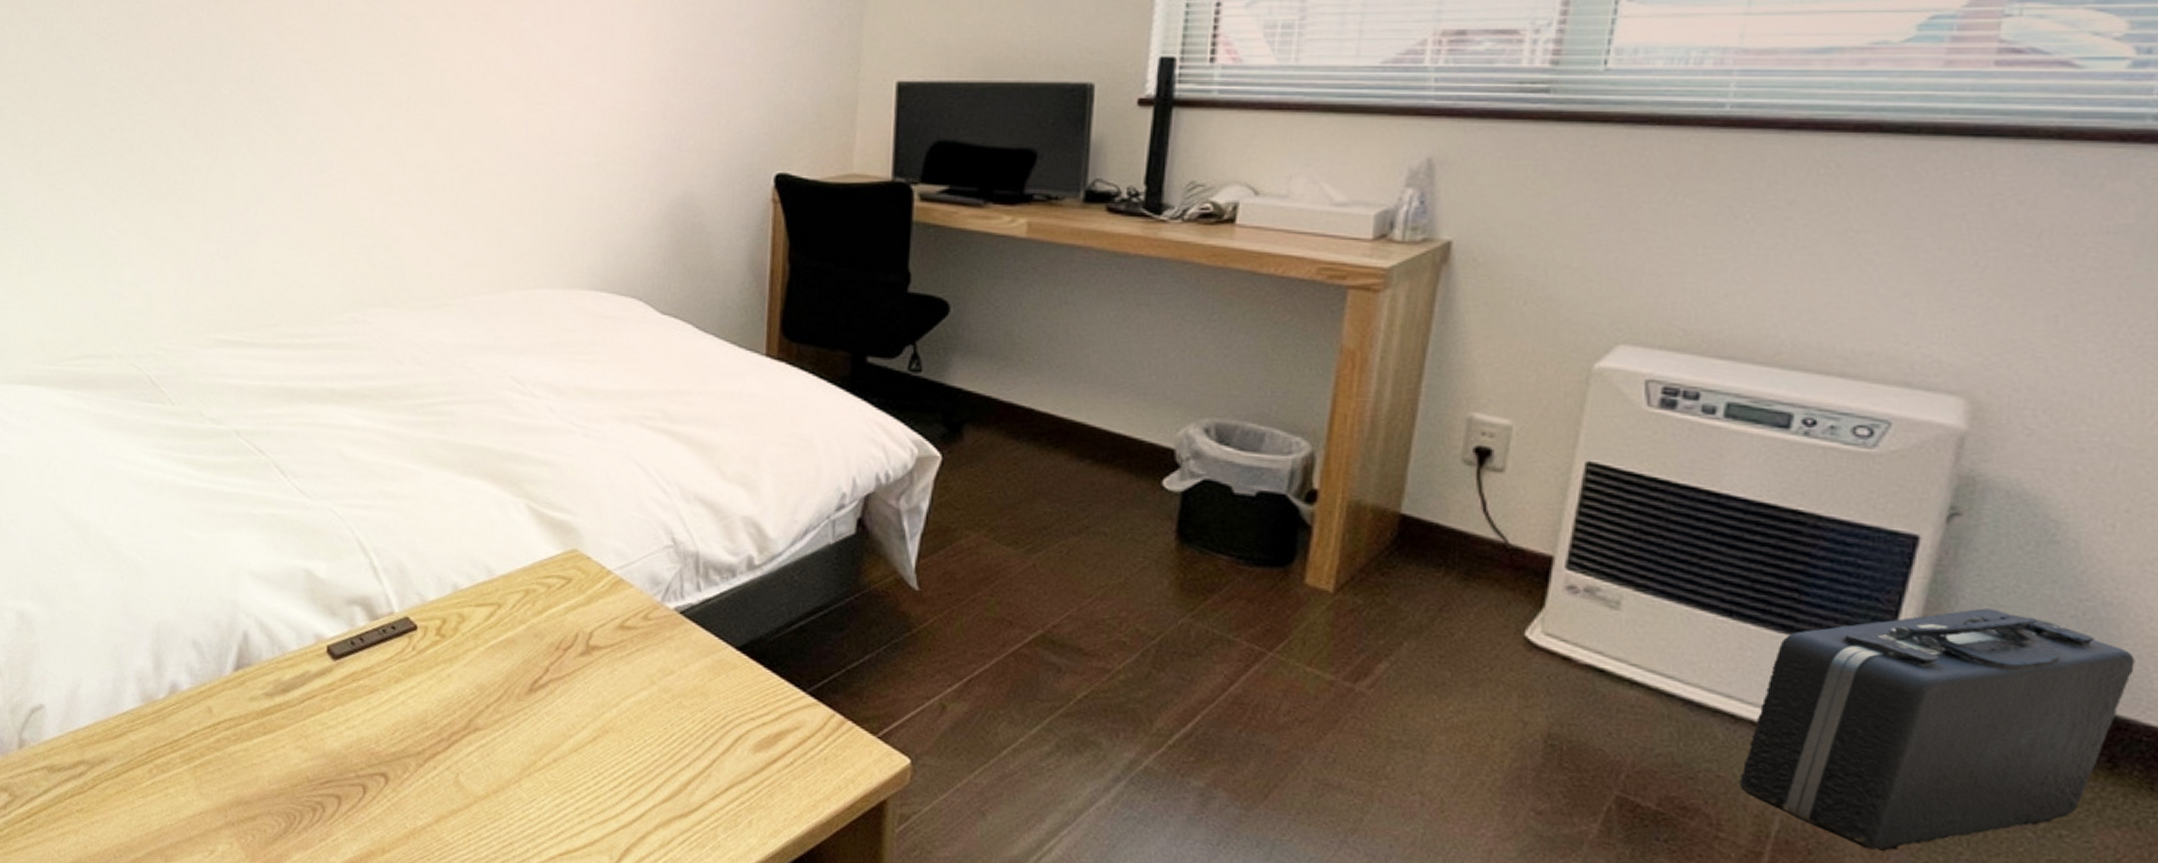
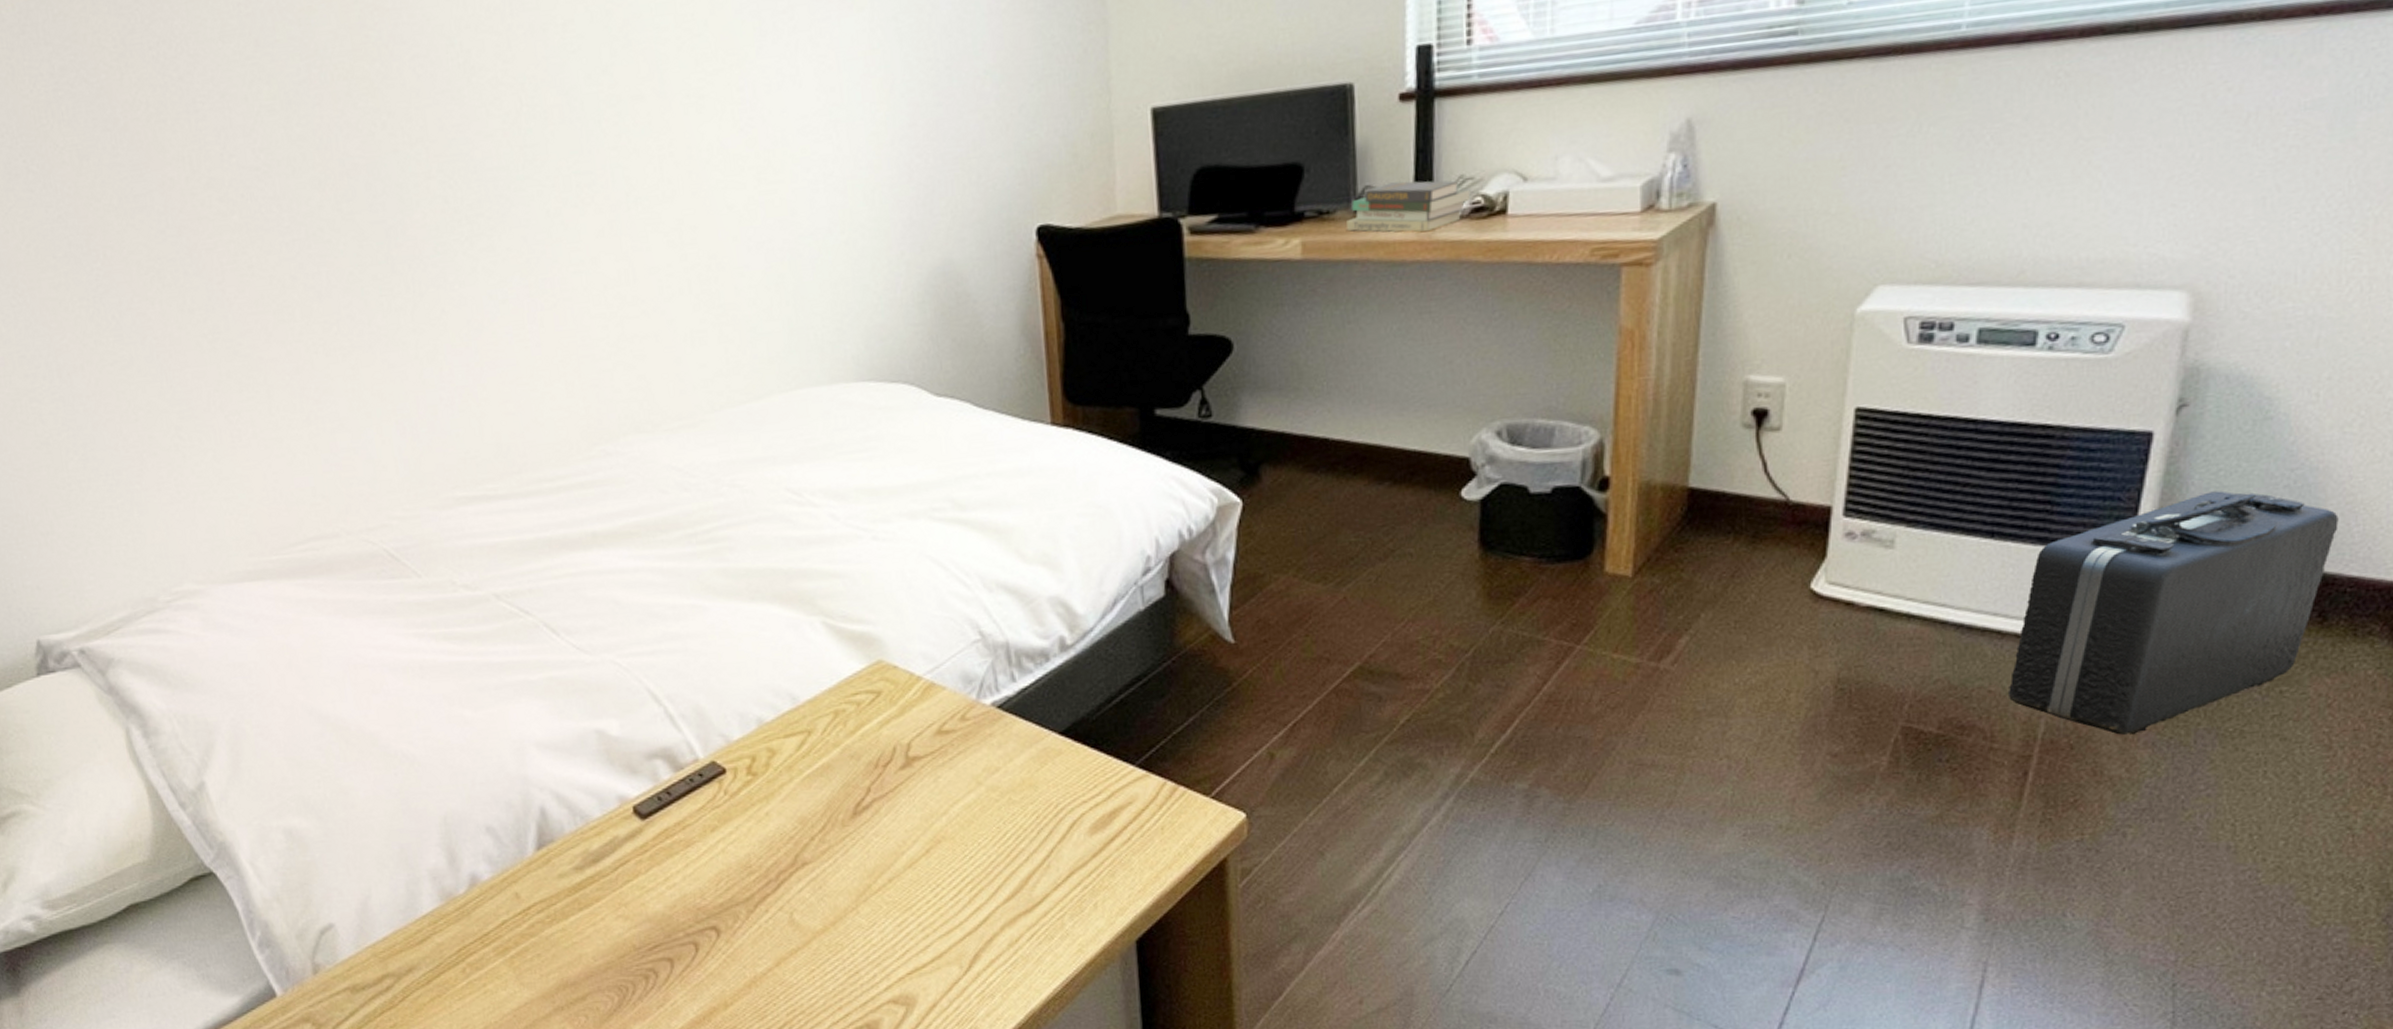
books: none [1072,179,1200,229] -> present [1345,180,1471,233]

